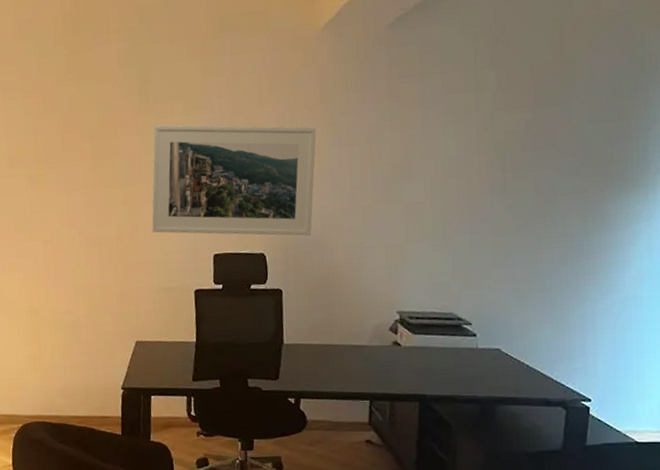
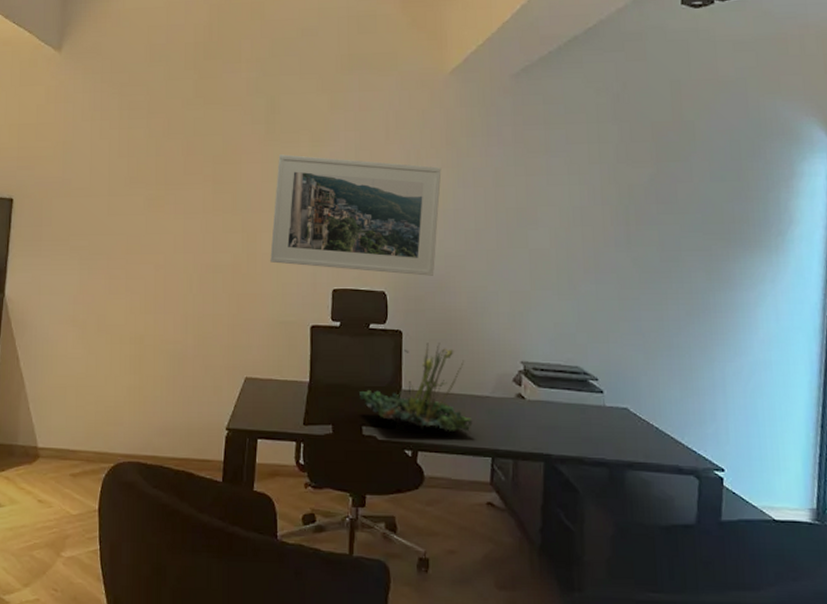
plant: none [244,298,351,380] -> present [360,343,473,433]

